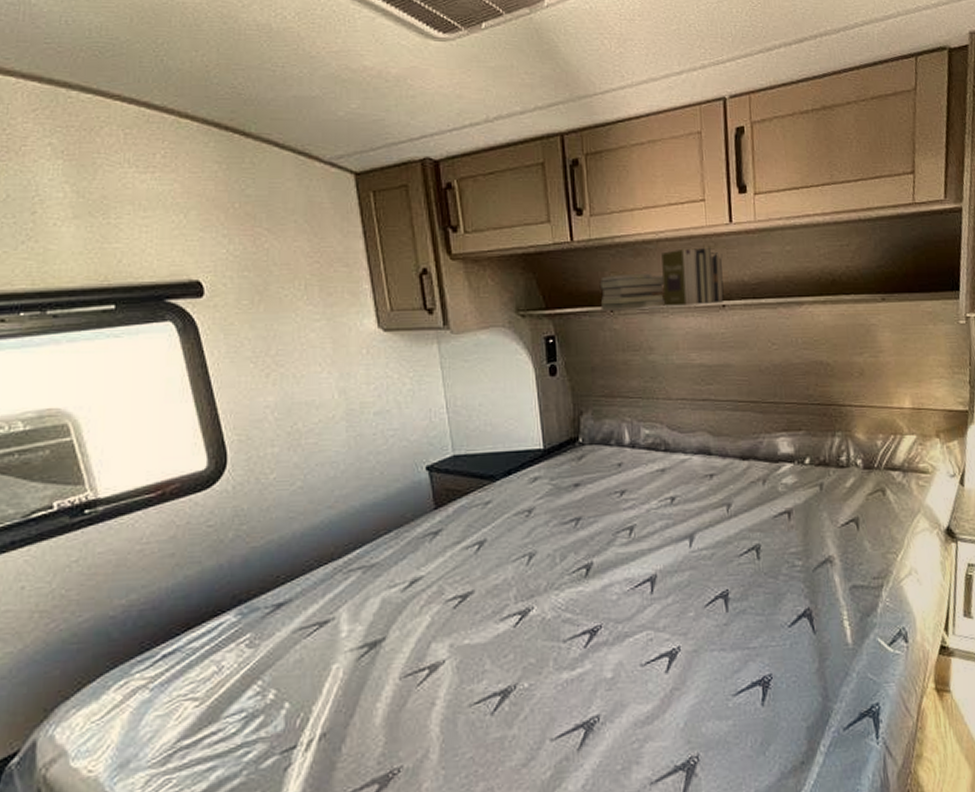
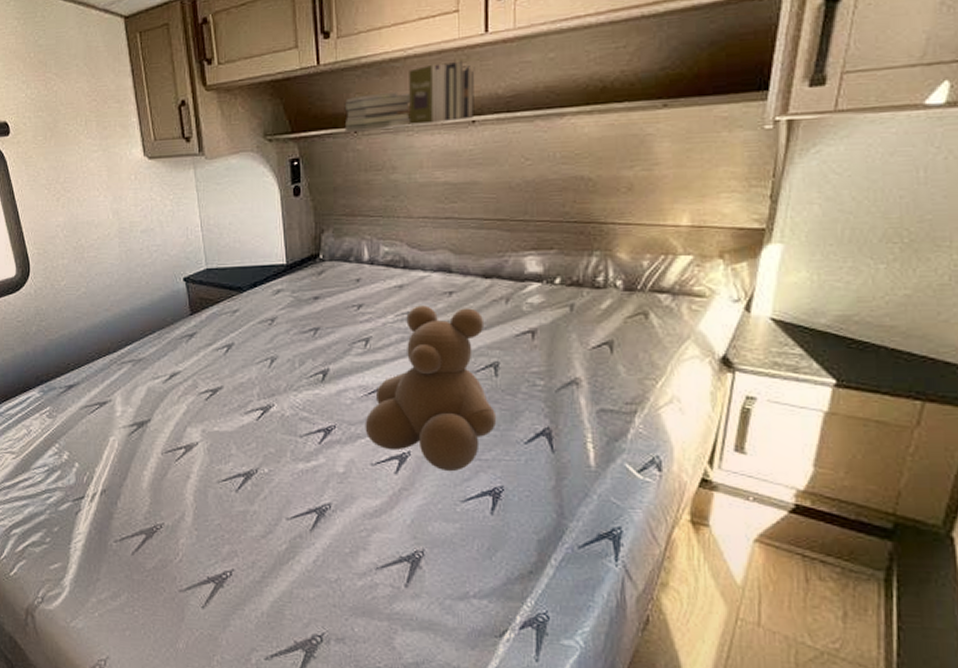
teddy bear: none [632,489,762,665] -> present [365,305,497,472]

